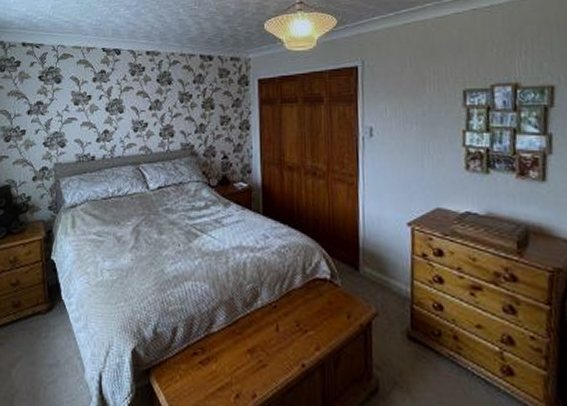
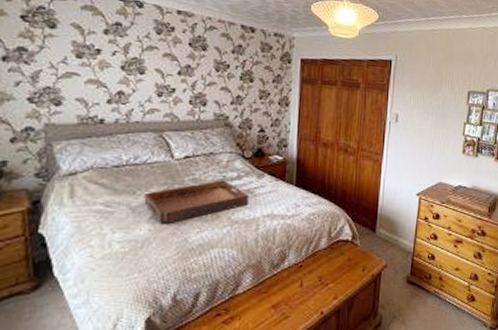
serving tray: none [126,210,217,255] -> present [144,180,249,225]

